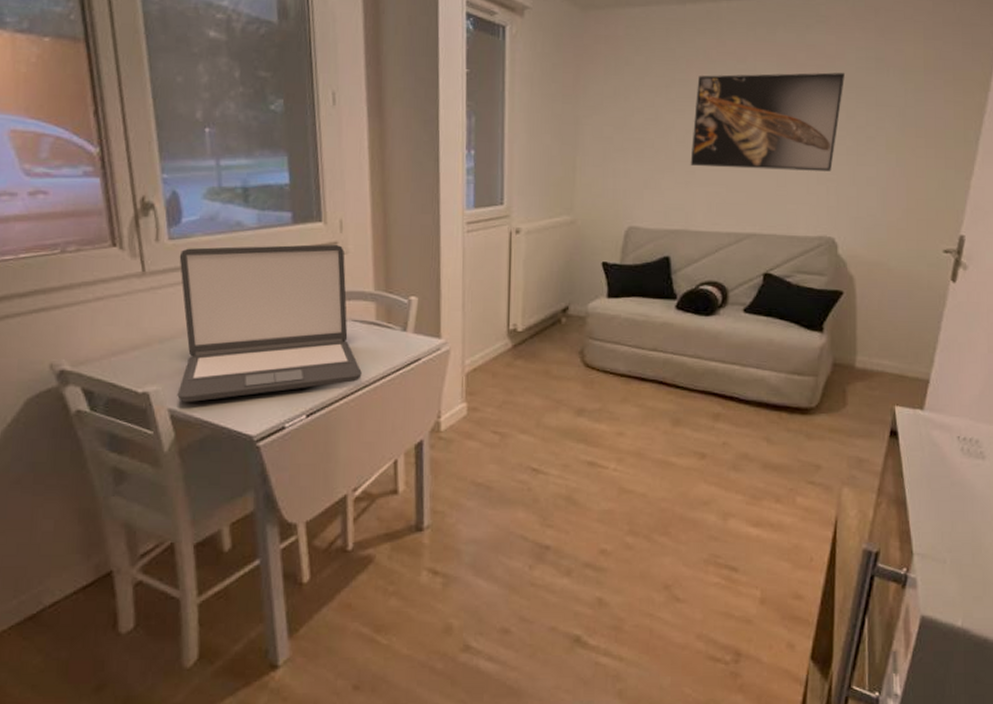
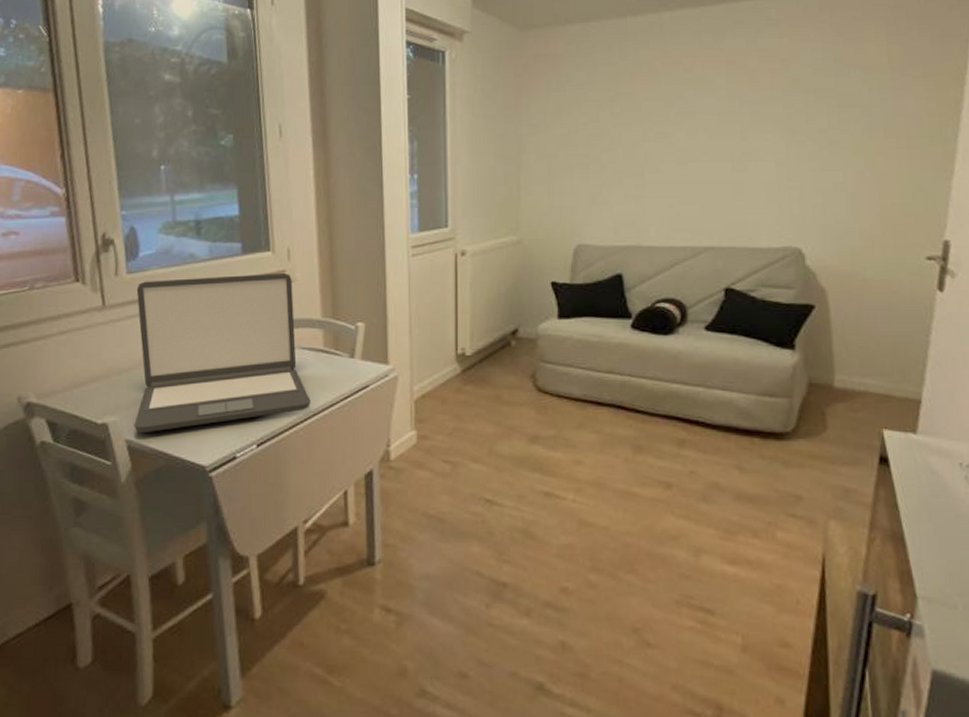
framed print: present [690,72,845,172] -> none [639,76,801,180]

